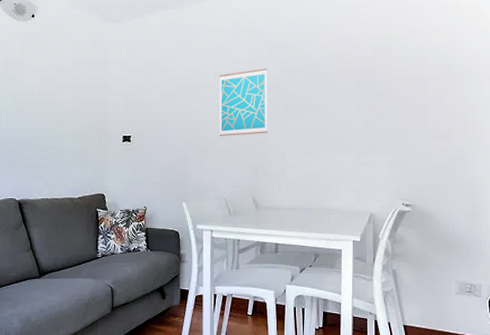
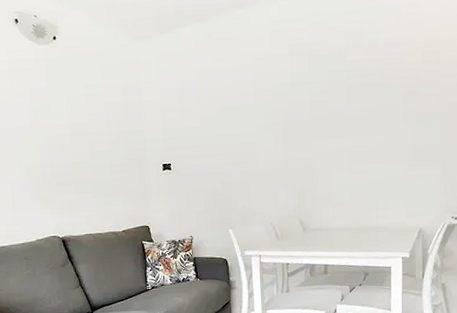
wall art: present [219,68,267,136] -> none [258,82,312,158]

